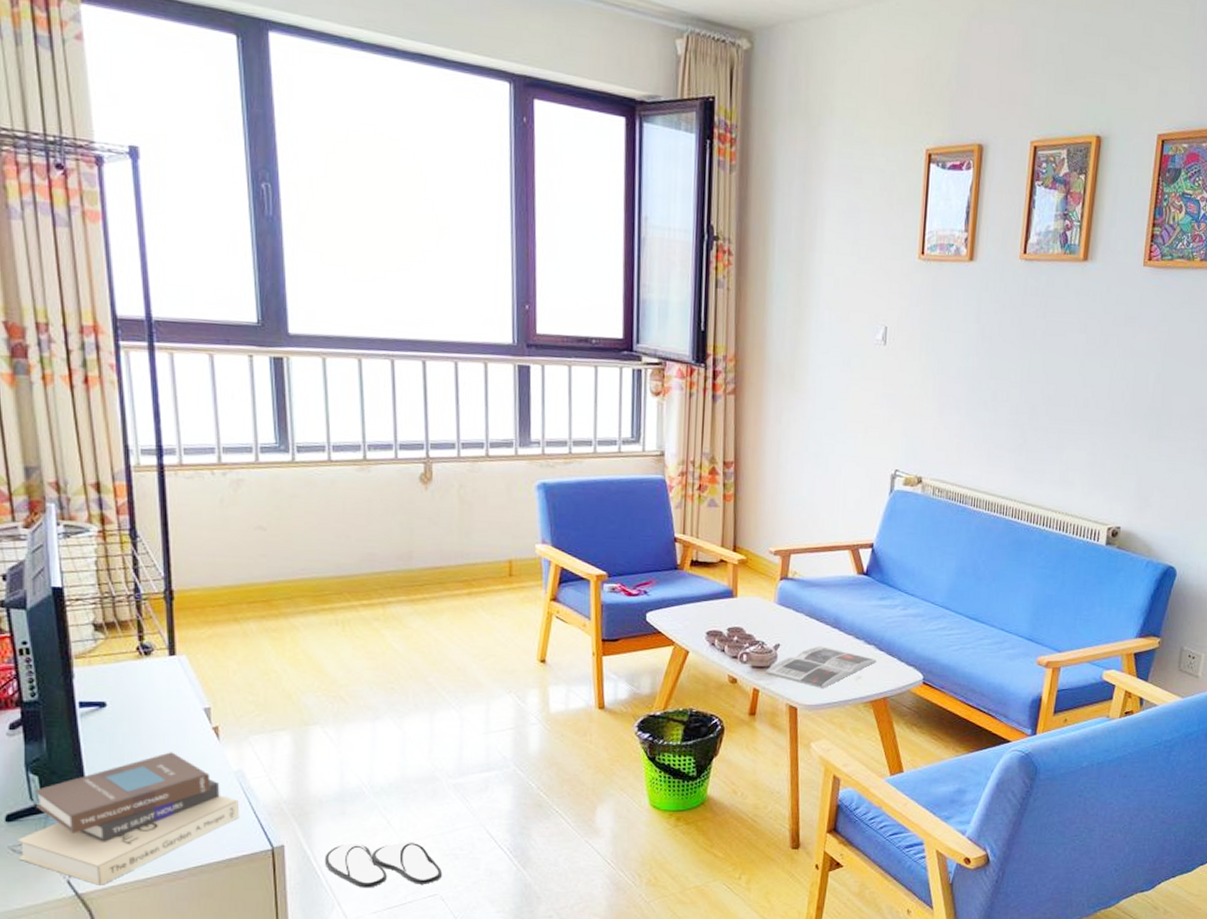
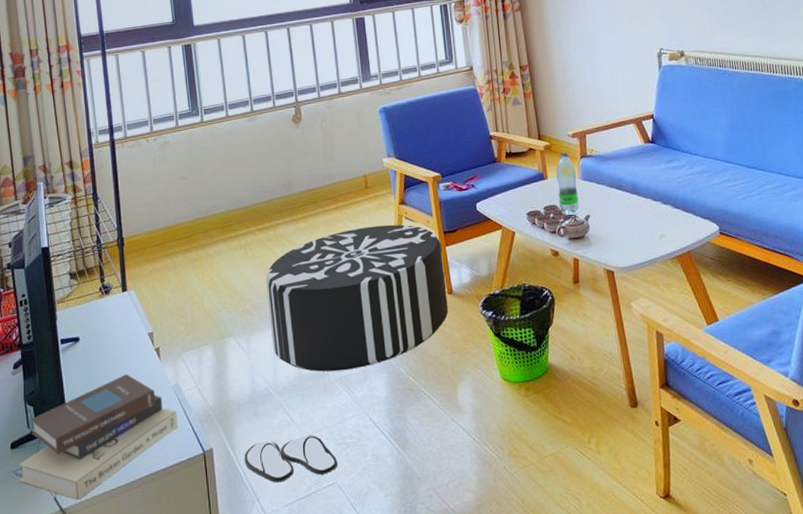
pouf: none [367,620,598,778] -> present [265,224,448,372]
bottle: none [746,570,772,641] -> present [556,152,579,216]
magazine: present [764,646,877,688] -> none [581,212,675,250]

